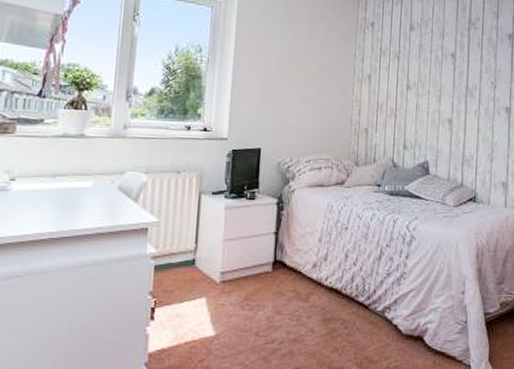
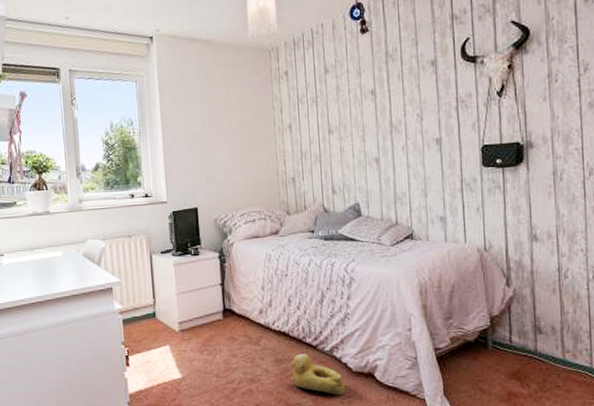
rubber duck: none [338,313,394,360] -> present [290,354,347,396]

